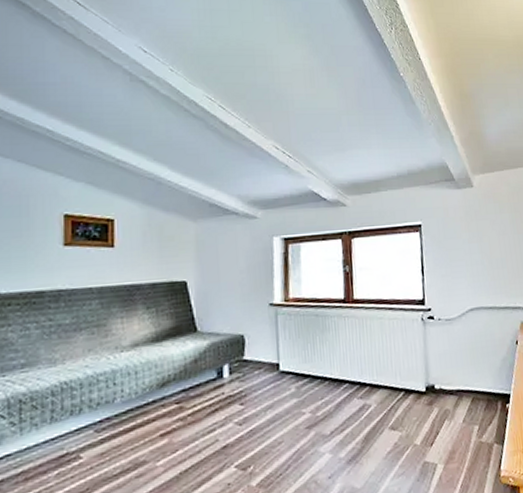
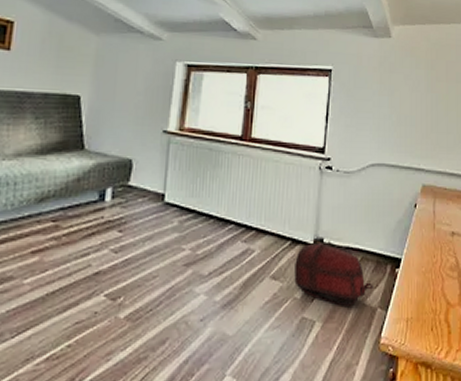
backpack: none [410,387,488,446] -> present [294,240,373,306]

